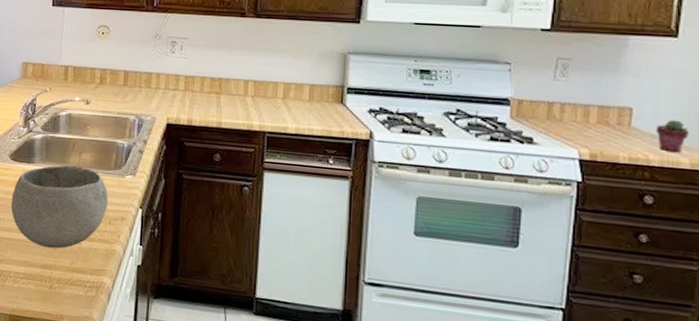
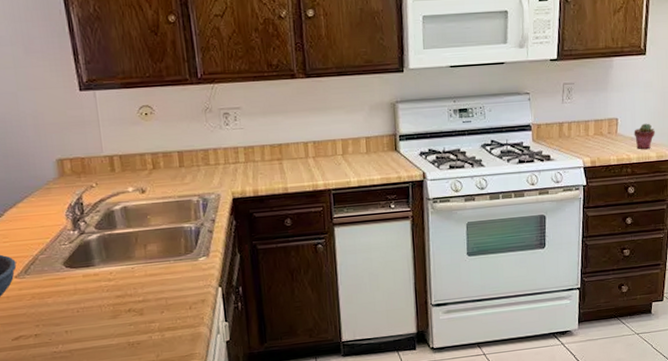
bowl: present [11,164,108,249] -> none [75,258,185,348]

